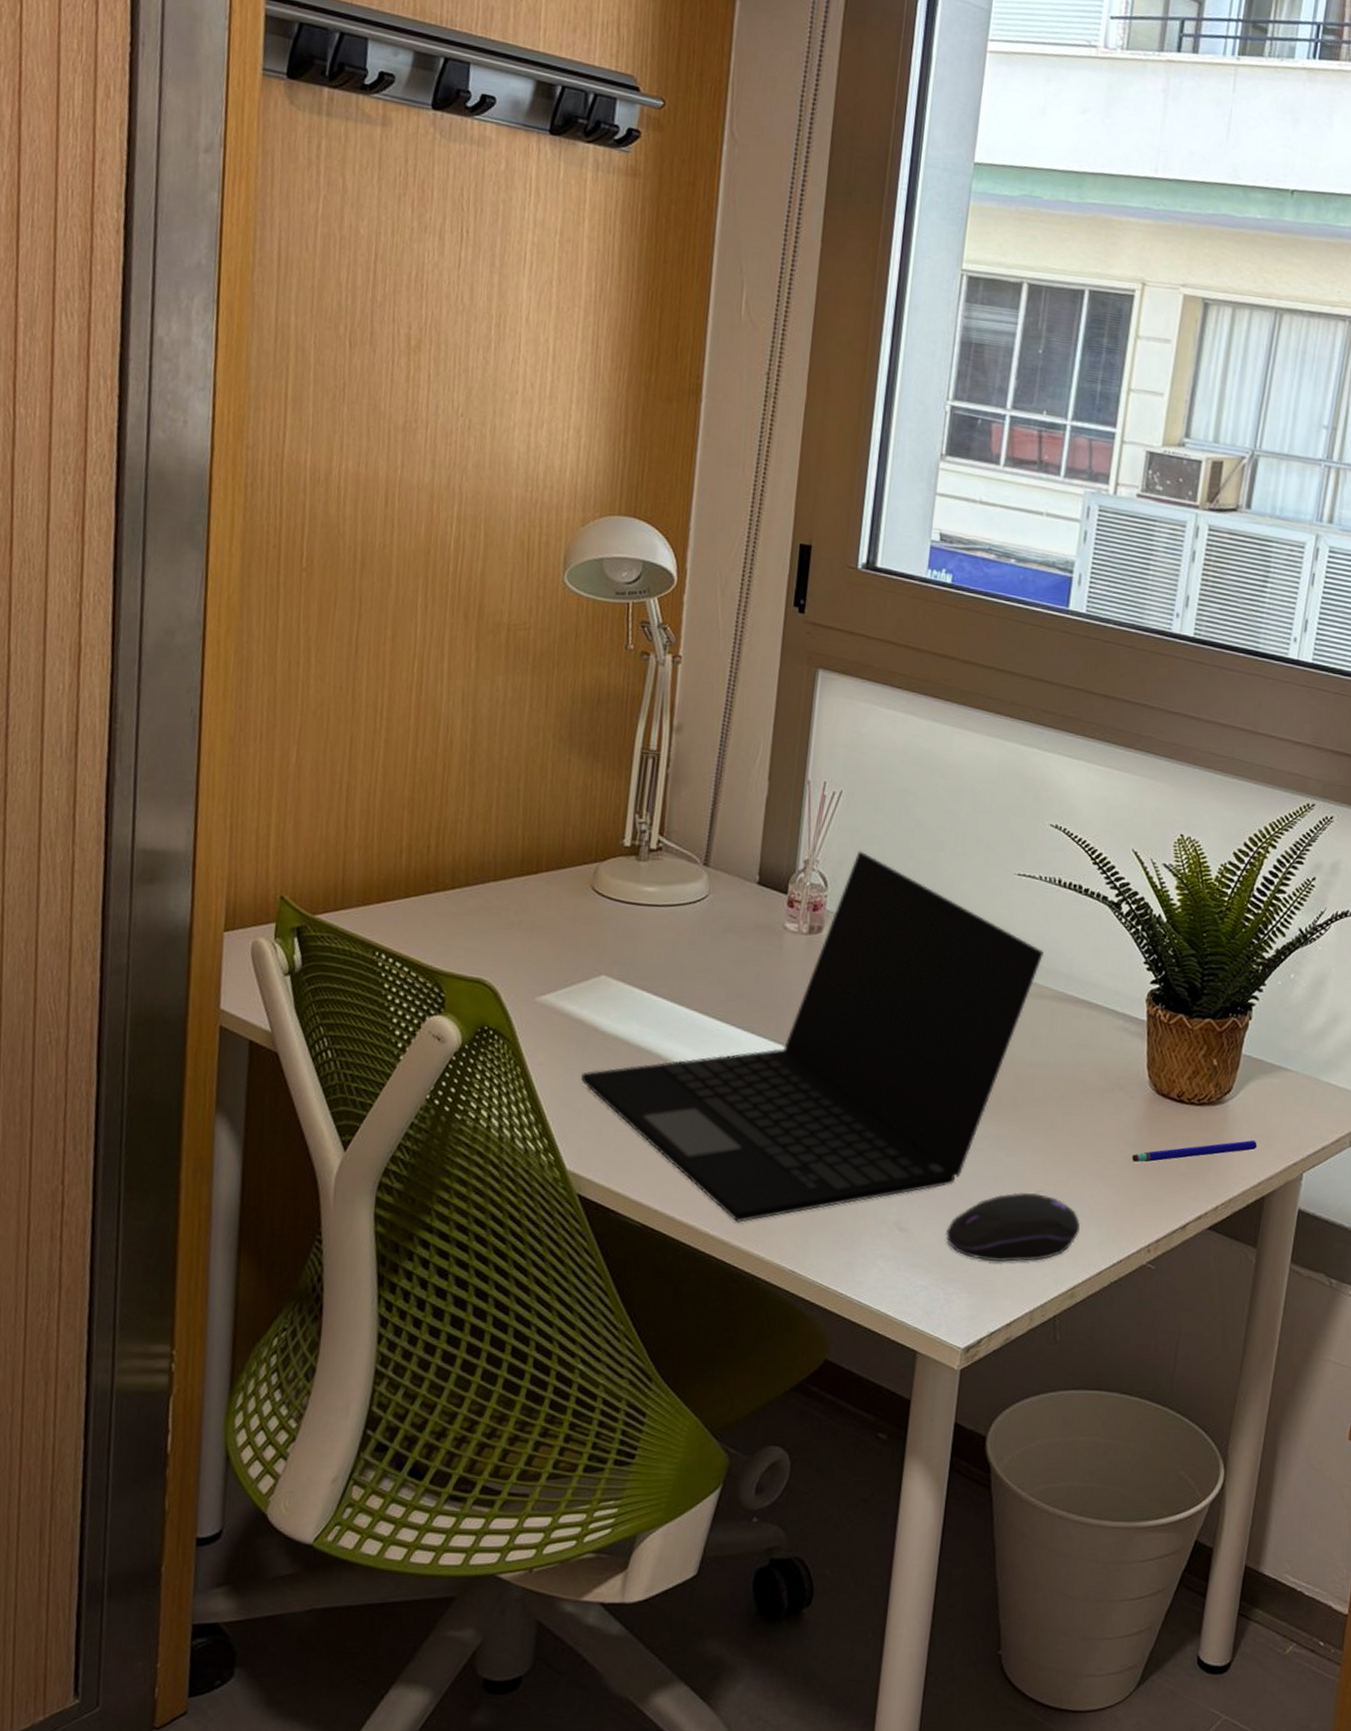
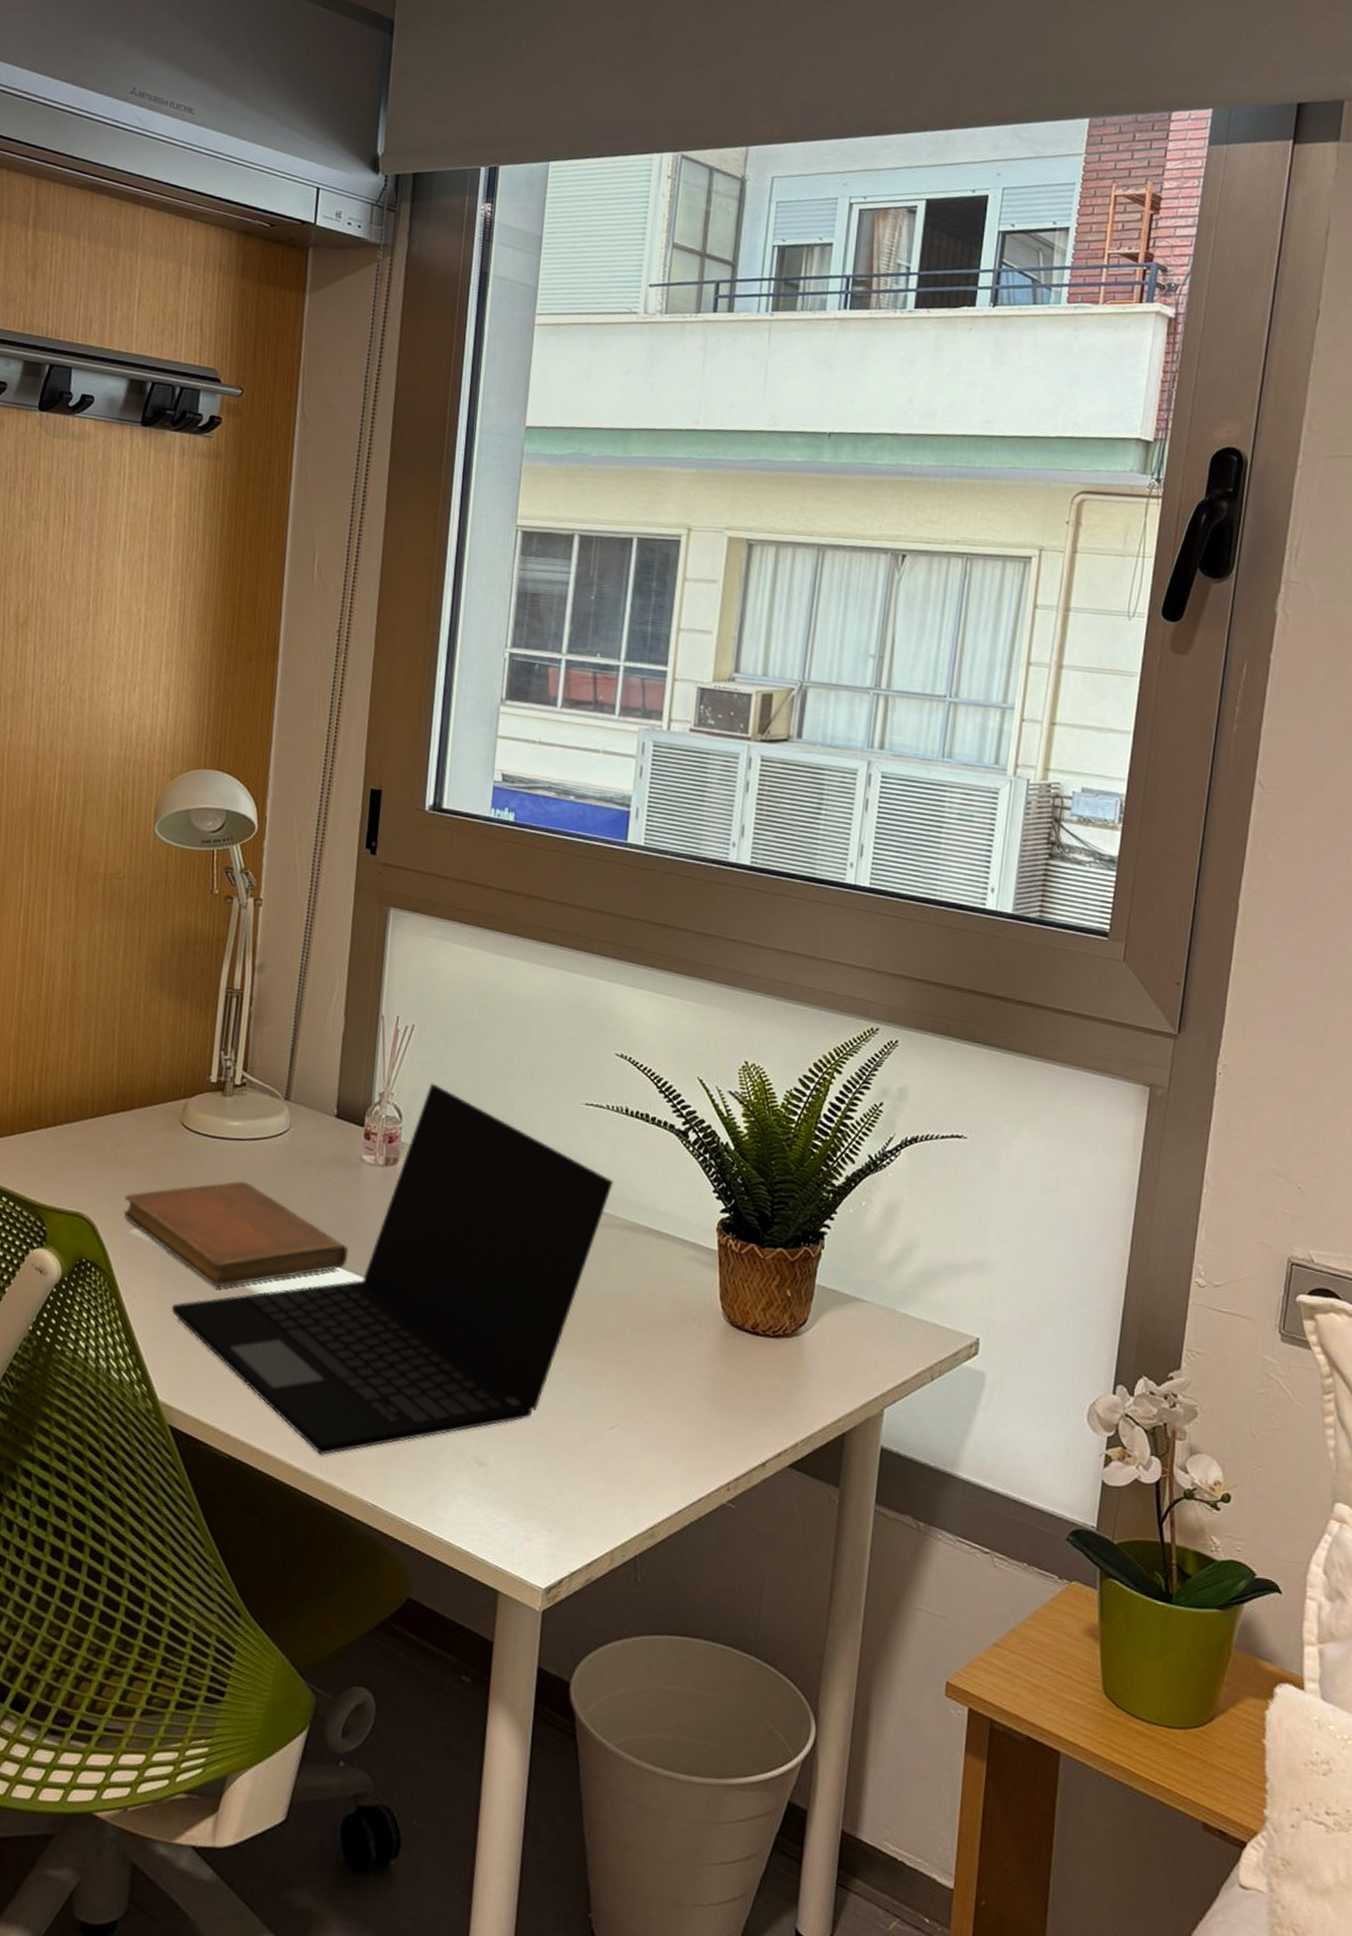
notebook: none [529,947,769,1056] -> present [123,1180,349,1288]
computer mouse: present [946,1192,1080,1263] -> none [524,1427,658,1500]
pen: present [1132,1139,1258,1163] -> none [708,1373,836,1397]

